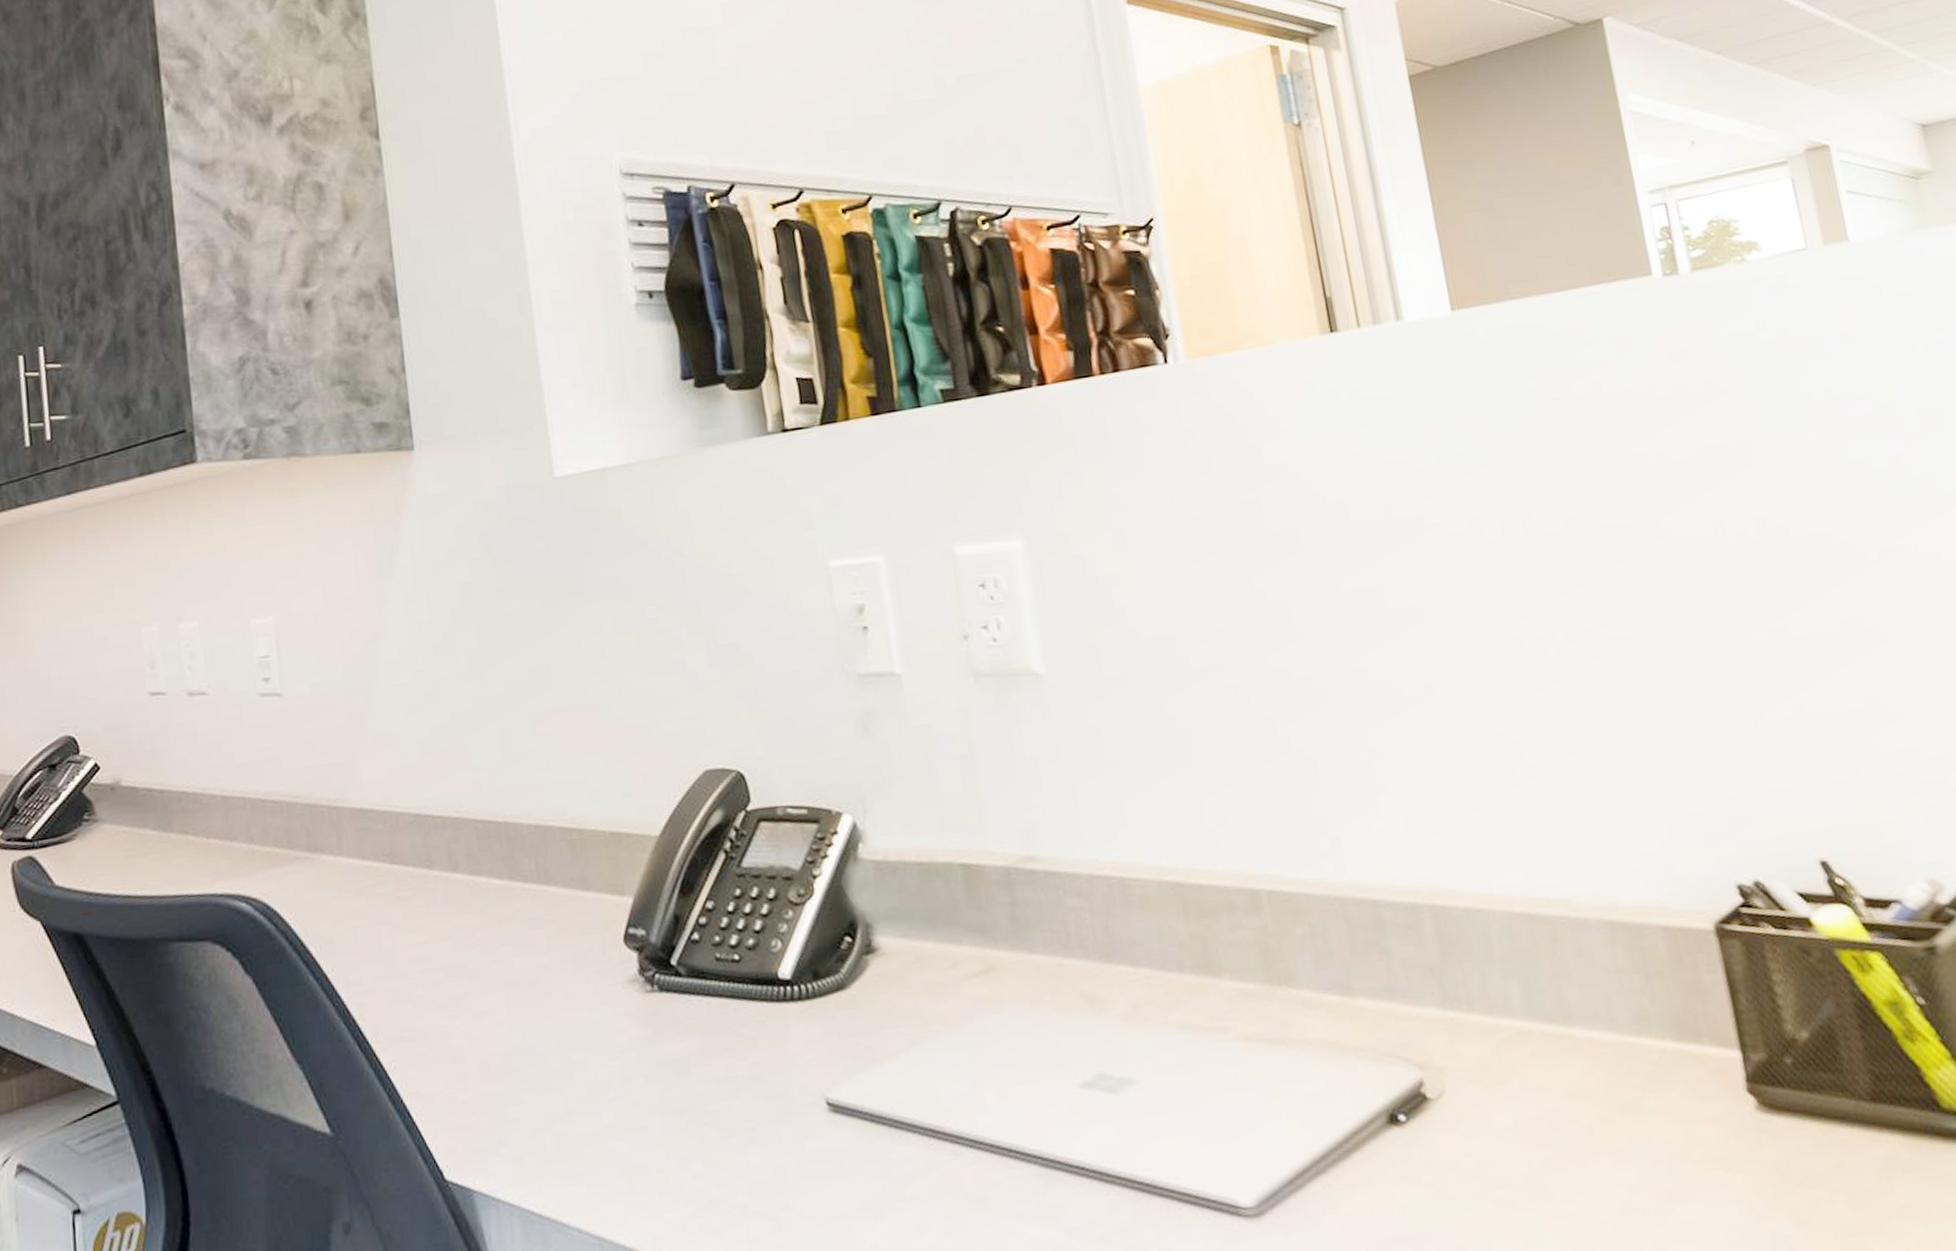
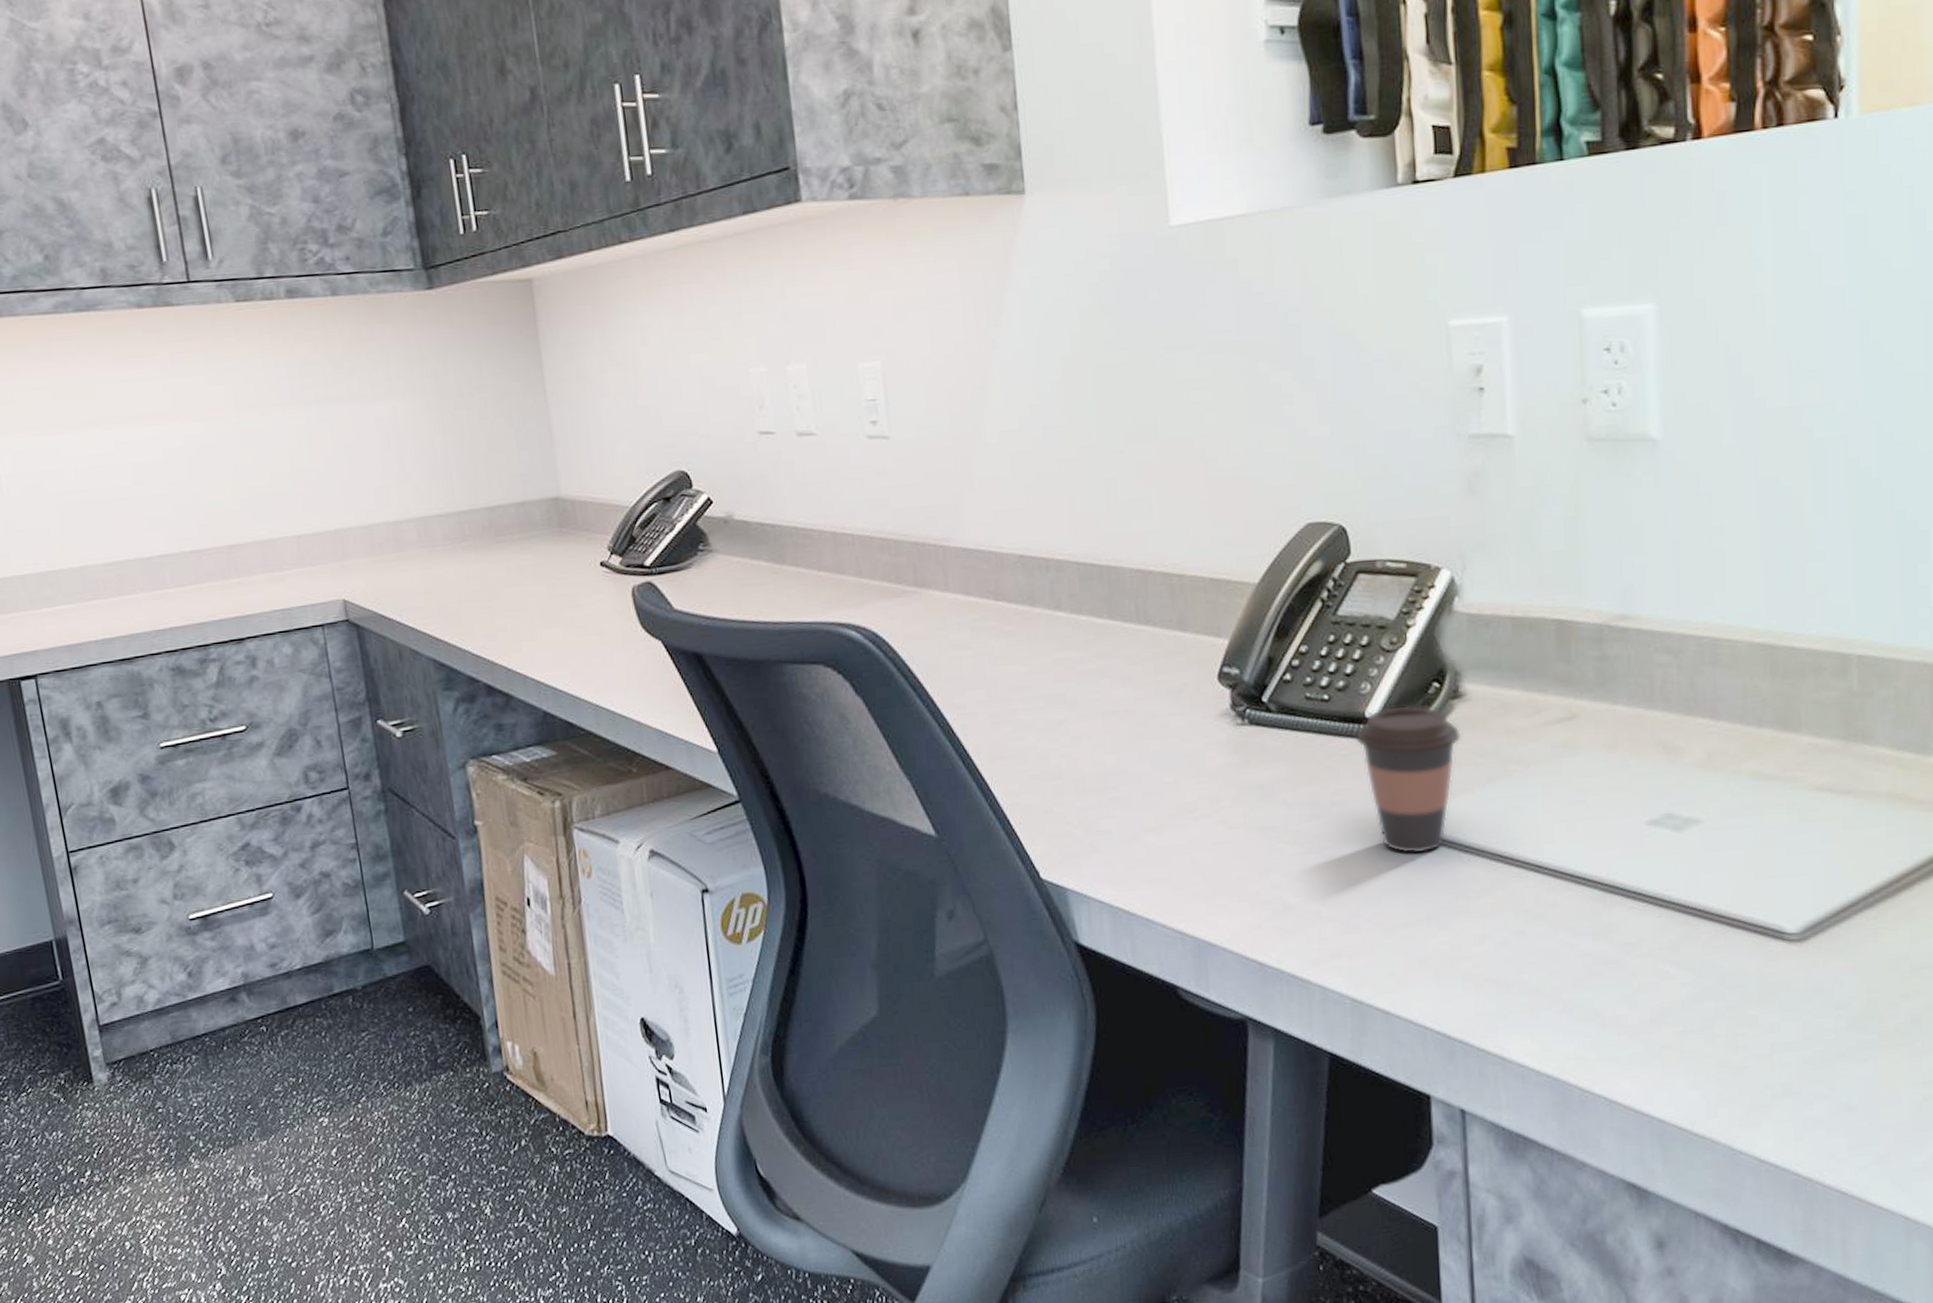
coffee cup: none [769,963,879,1133] -> present [1355,705,1461,854]

